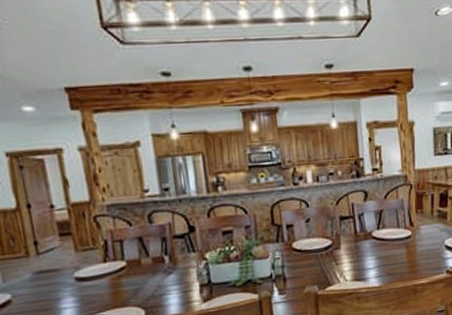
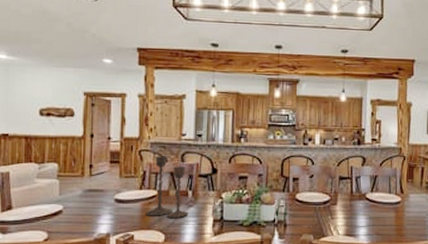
candlestick: none [114,219,169,292] -> present [146,156,189,219]

